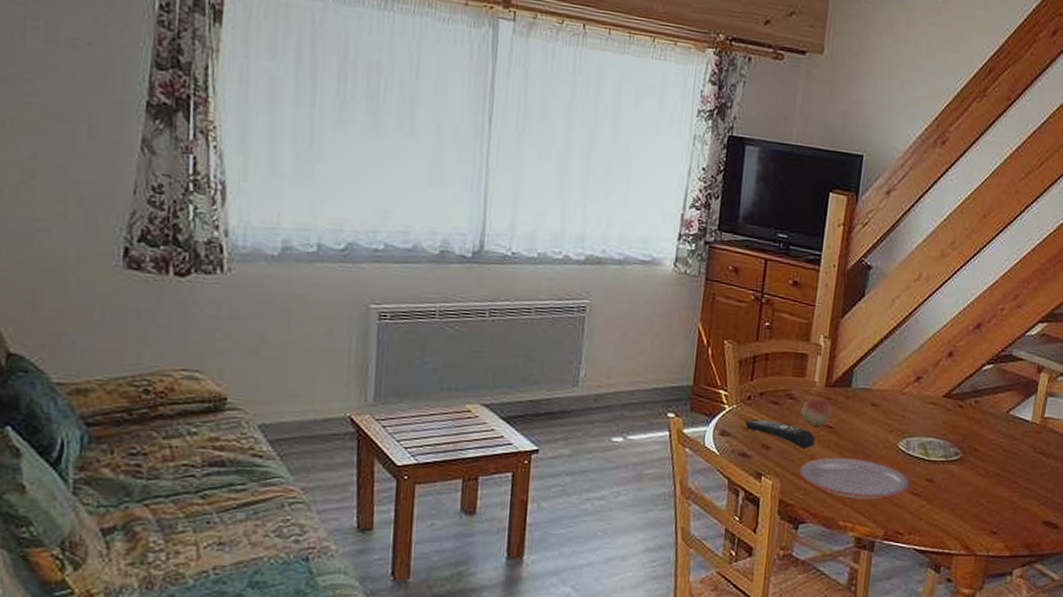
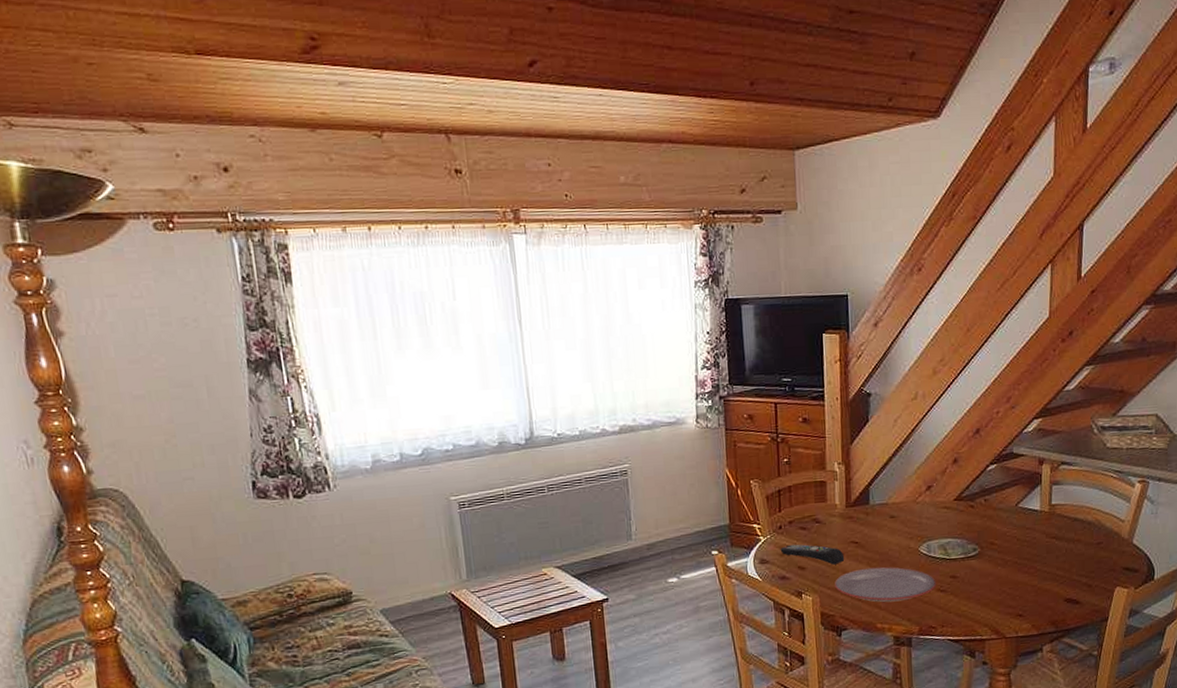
fruit: present [801,397,833,426] -> none [828,517,856,544]

